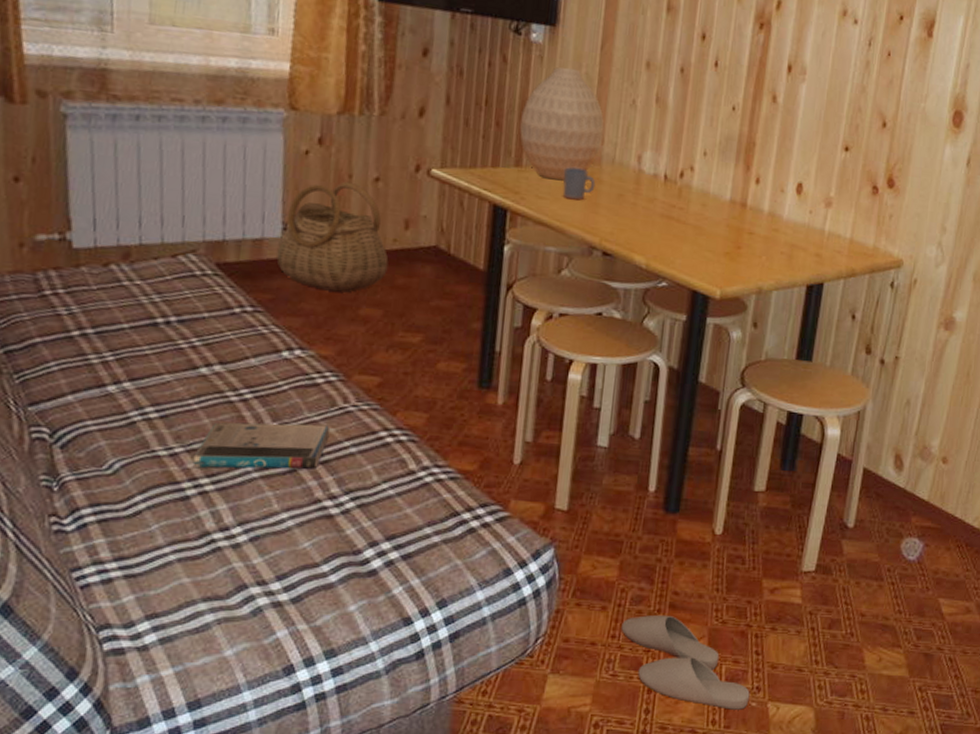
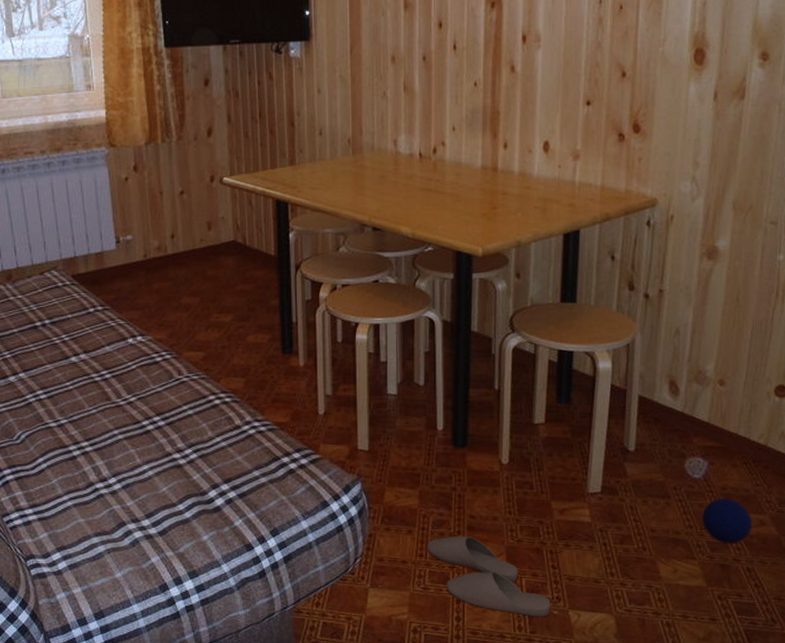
book: present [192,422,330,469] -> none [75,394,171,434]
basket: present [276,181,389,293] -> none [115,197,199,287]
vase: present [519,67,605,181] -> none [289,74,362,172]
mug: present [563,167,596,200] -> none [331,159,360,186]
ball: none [911,582,960,631] -> present [702,497,753,543]

